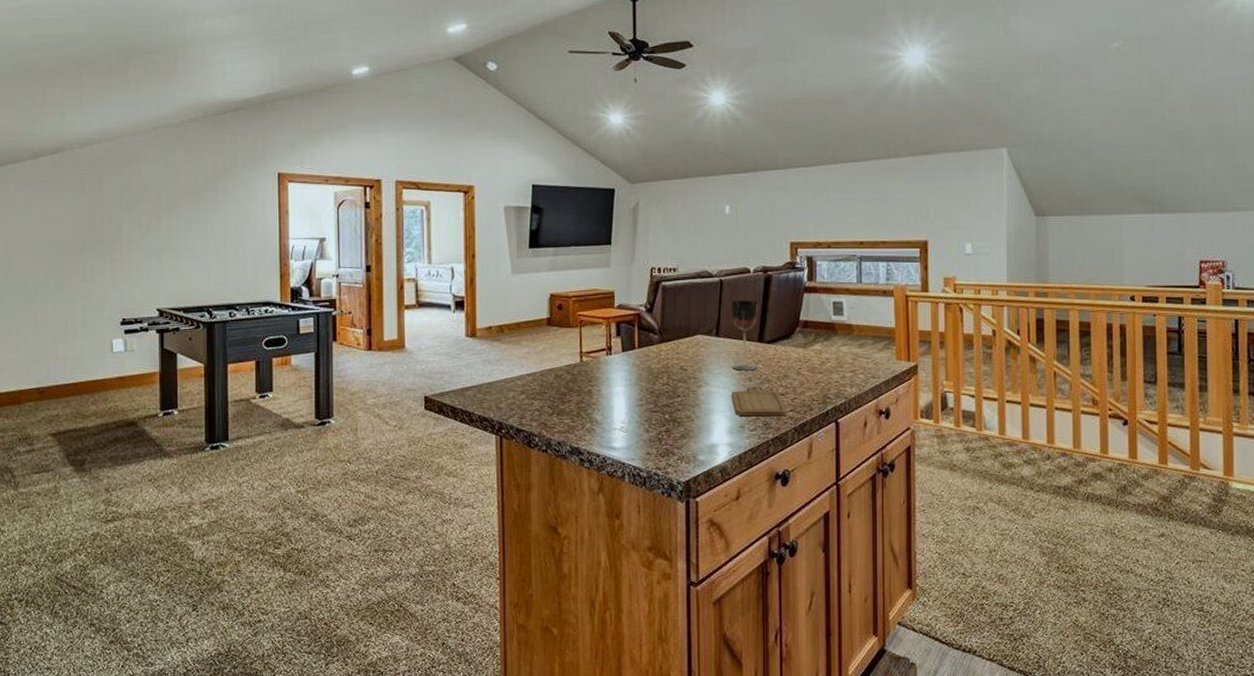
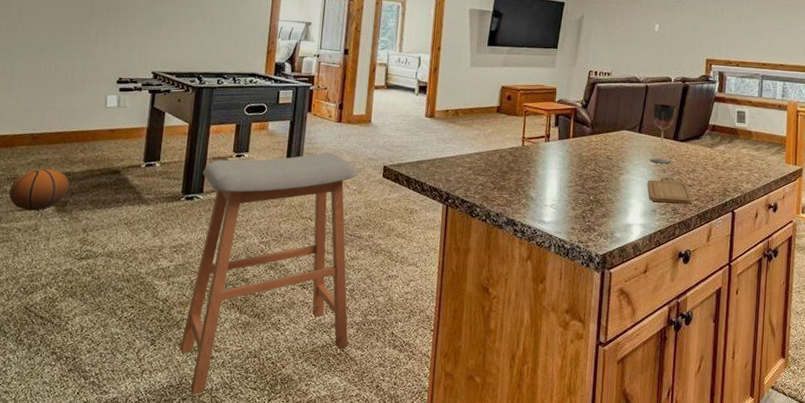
basketball: none [22,425,85,472] -> present [8,168,70,211]
stool: none [224,385,406,663] -> present [180,152,359,396]

